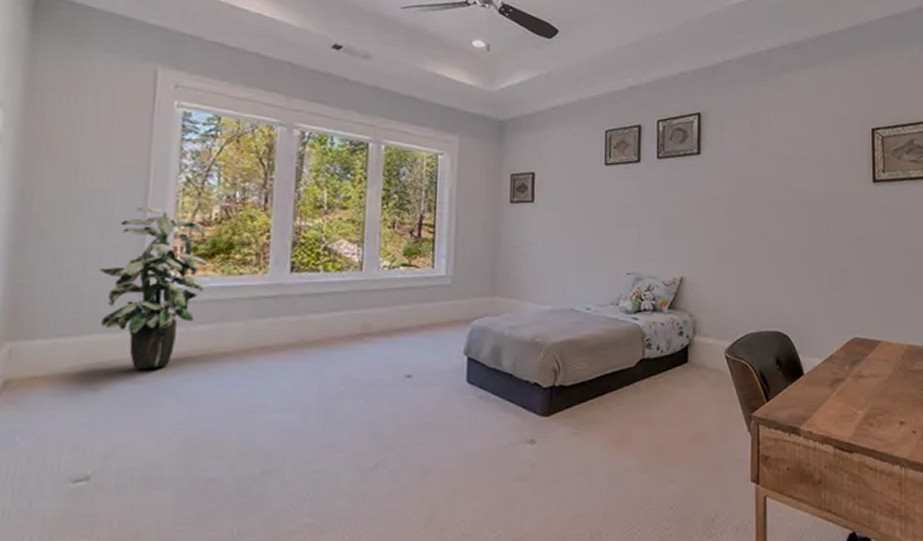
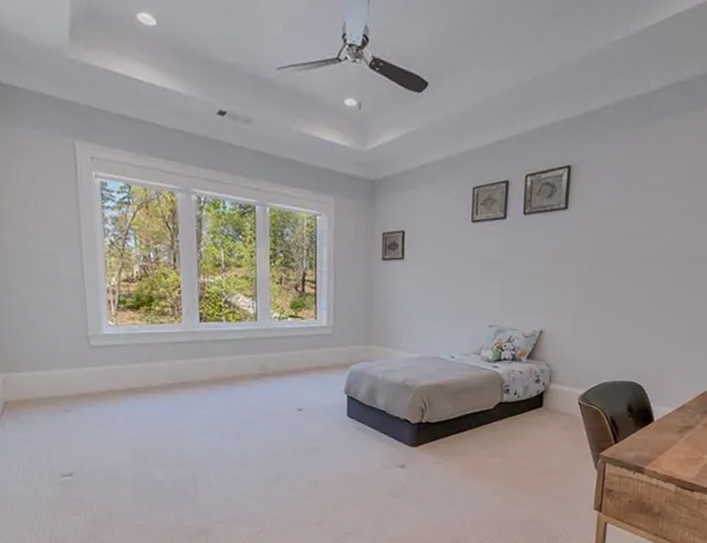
indoor plant: present [99,207,207,369] -> none [56,266,135,397]

